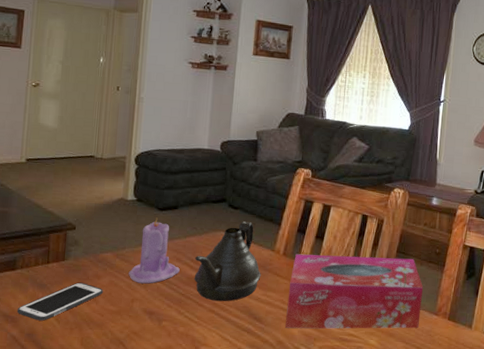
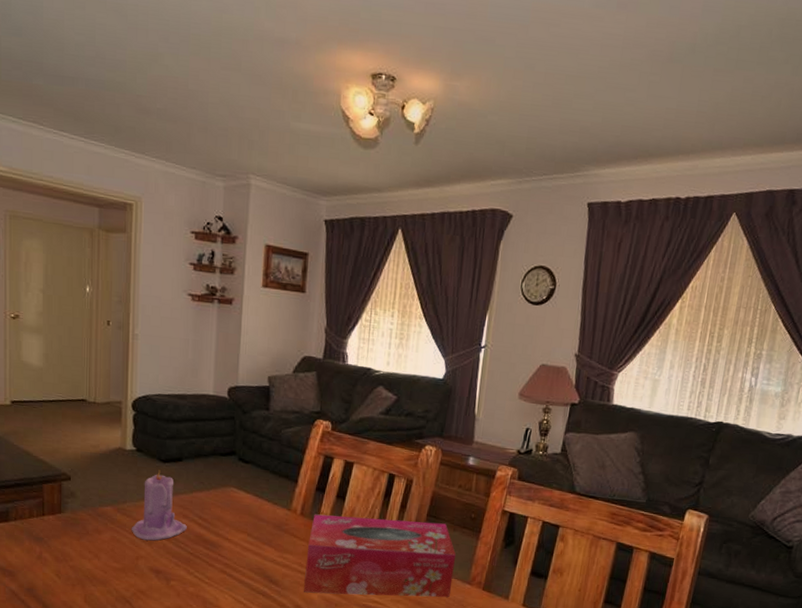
cell phone: present [17,282,103,321] -> none [14,537,105,576]
teapot: present [194,221,261,302] -> none [203,477,276,563]

